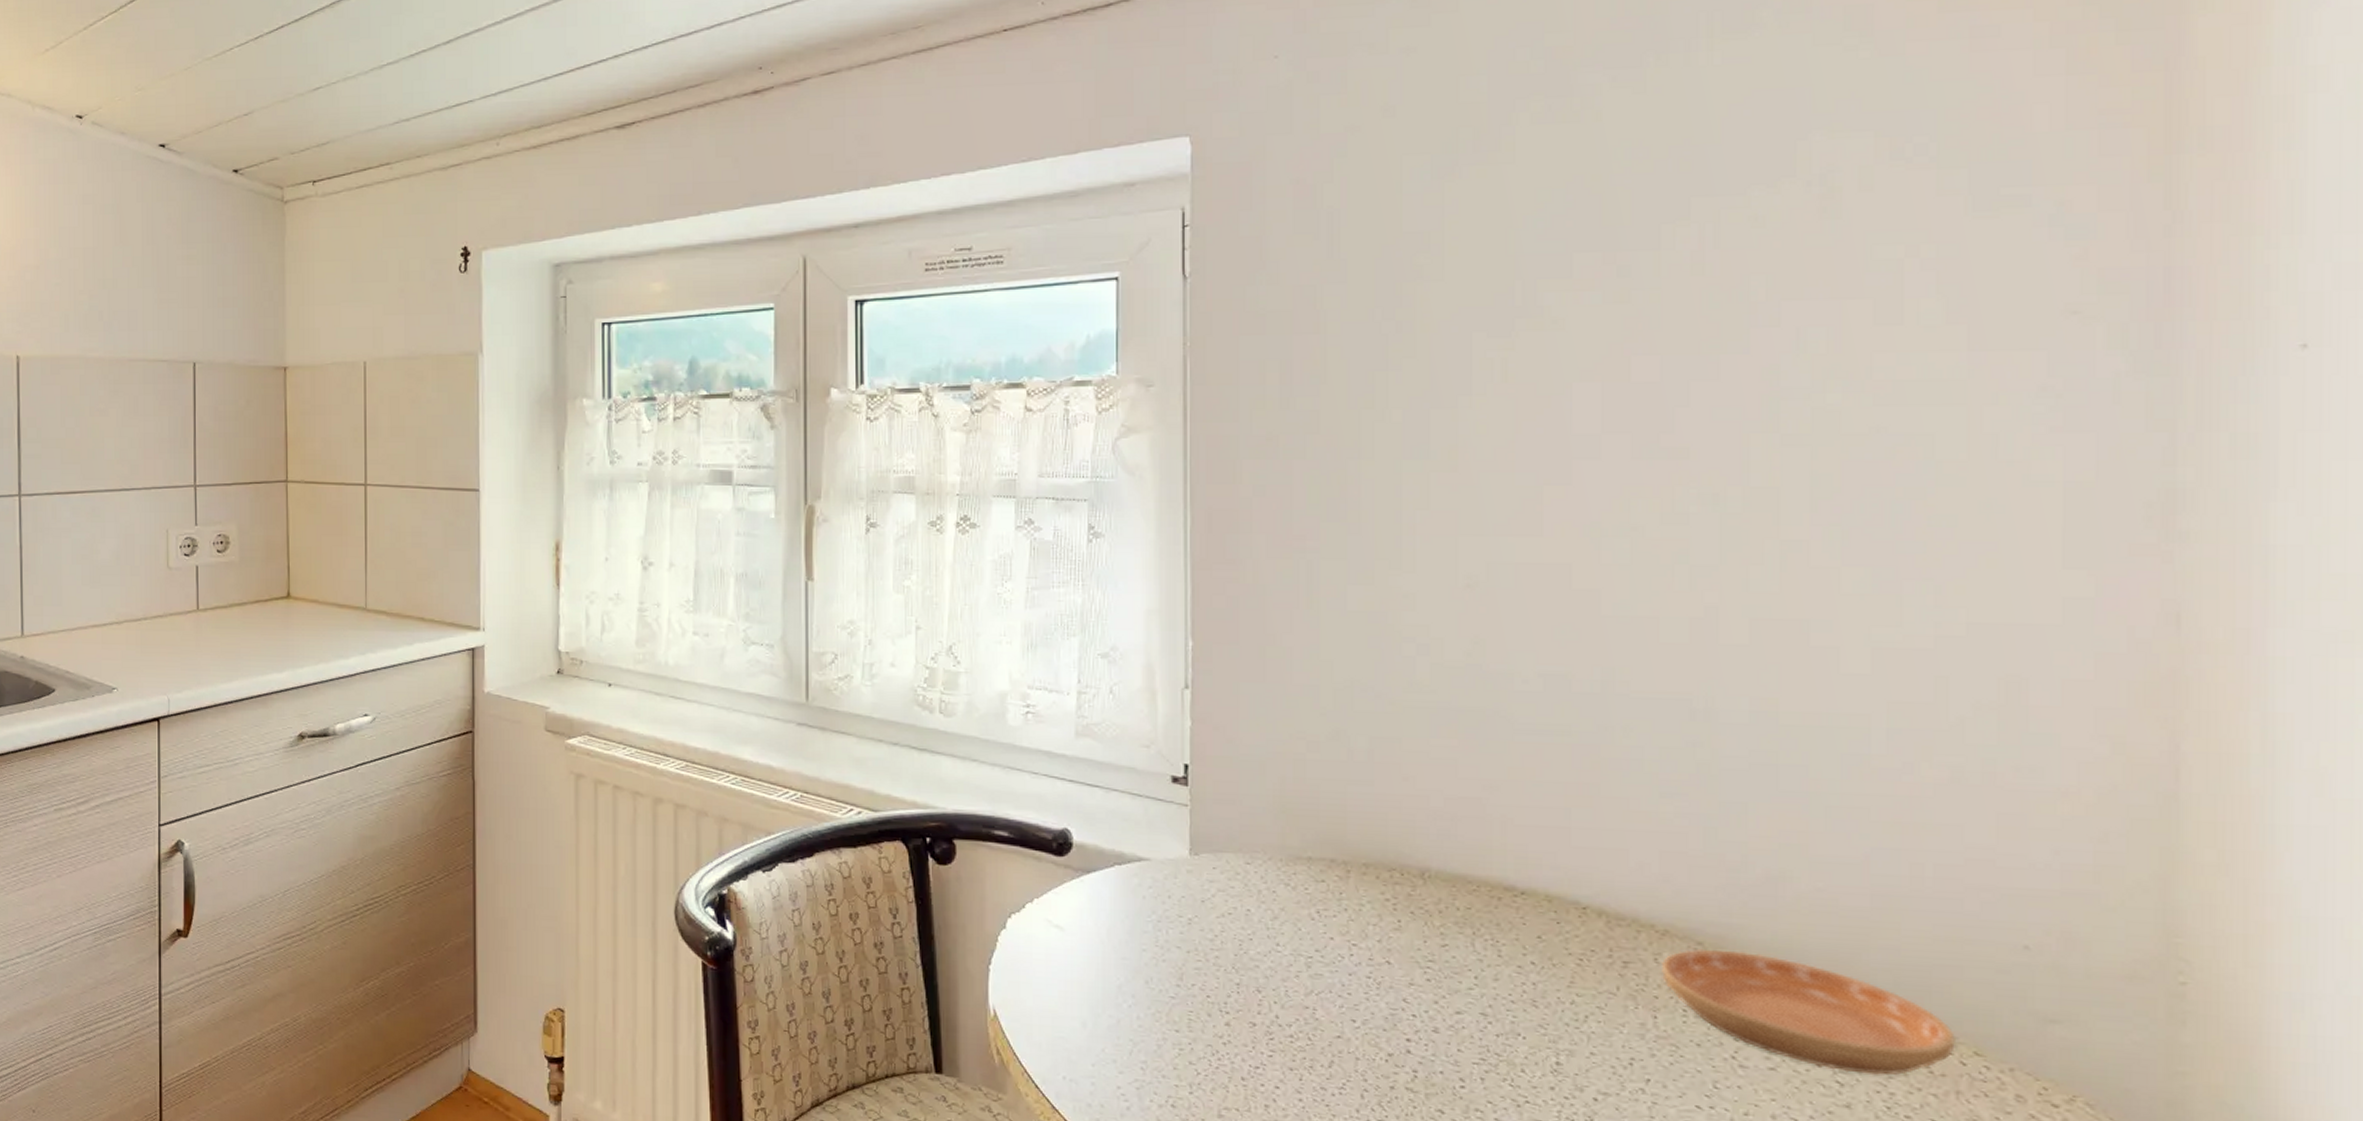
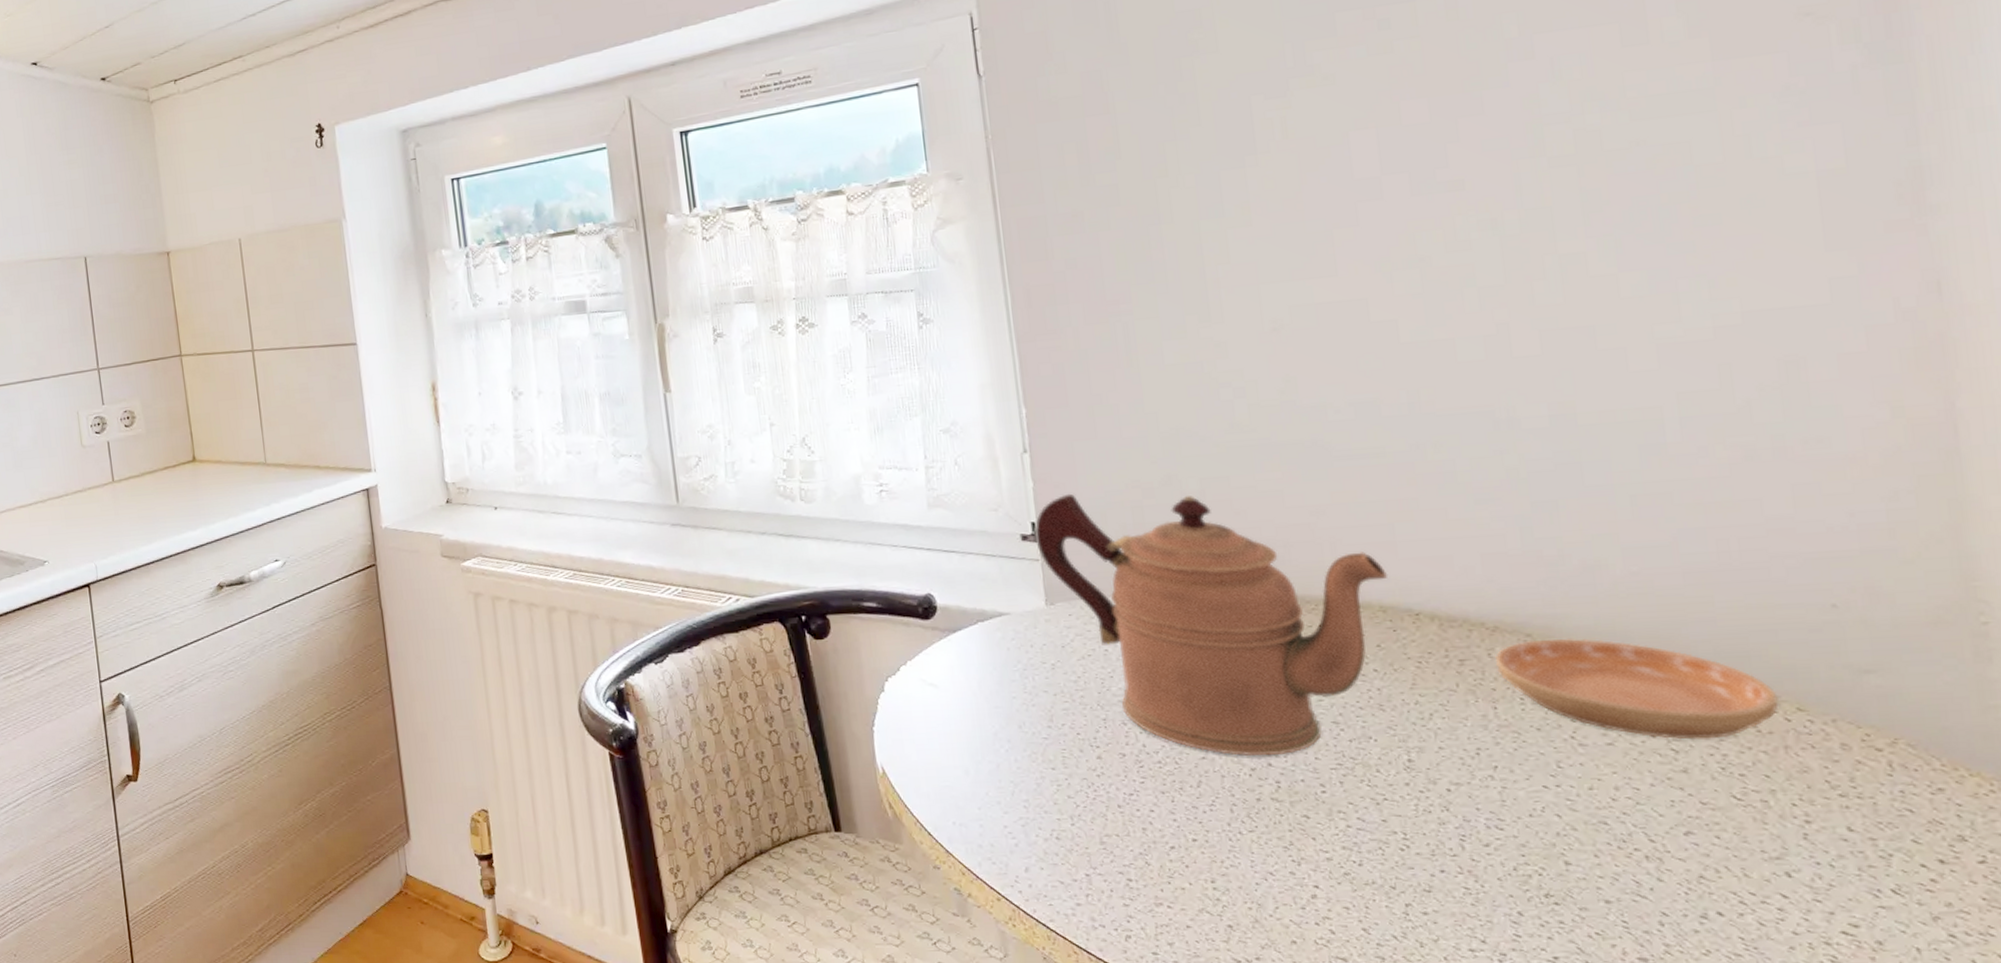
coffeepot: none [1186,737,1559,1042] -> present [1035,493,1388,756]

